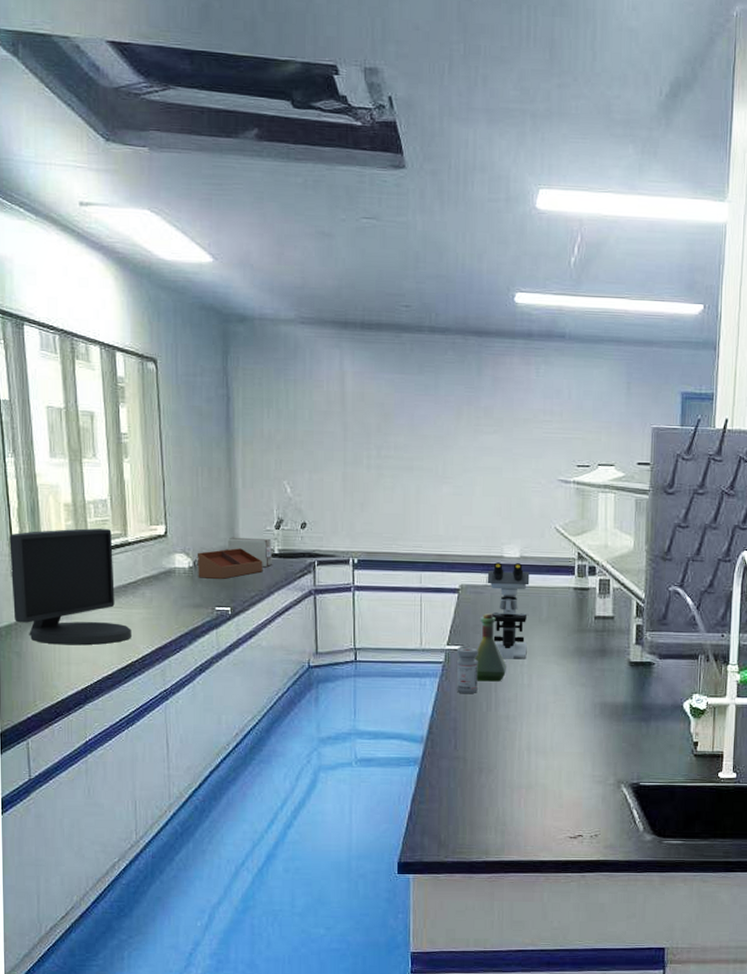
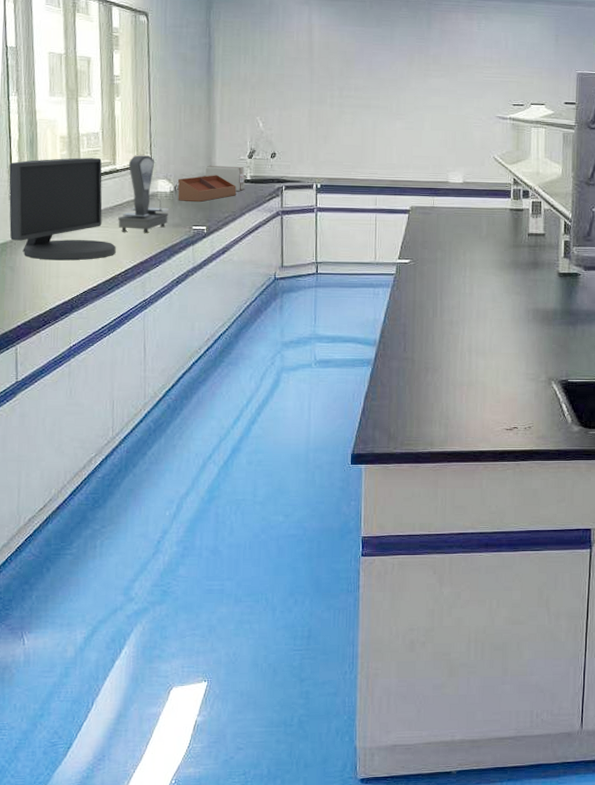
scale: none [132,524,189,614] -> present [118,154,170,233]
medicine bottle: present [456,647,478,694] -> none [406,261,426,302]
flask: present [475,612,507,682] -> none [422,230,451,291]
microscope: present [487,562,530,660] -> none [434,187,472,271]

